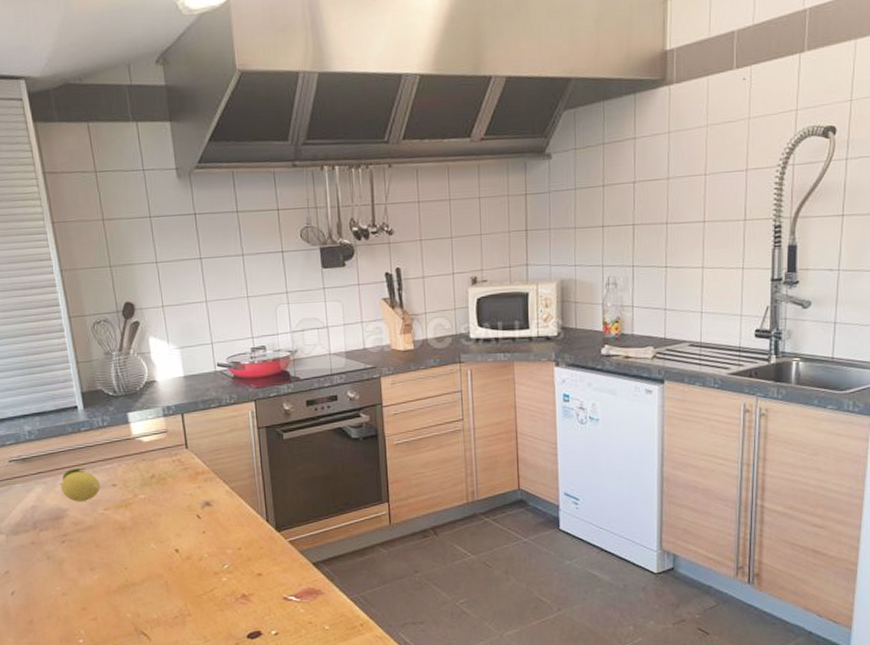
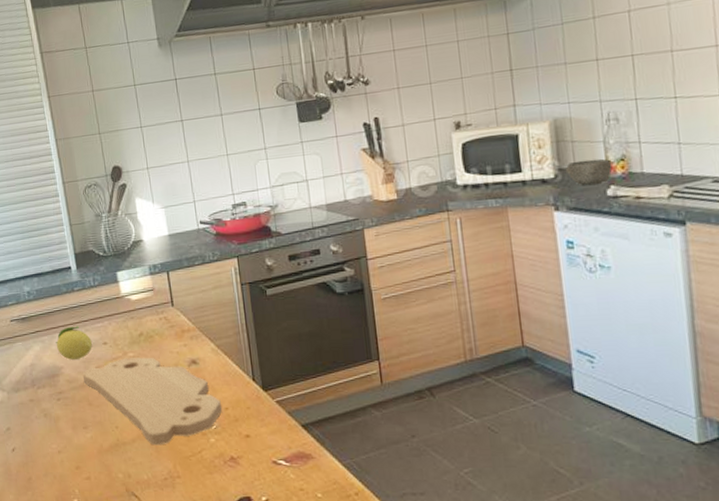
cutting board: none [89,499,235,586] -> present [82,357,222,446]
bowl: none [567,319,608,345] -> present [565,158,613,186]

